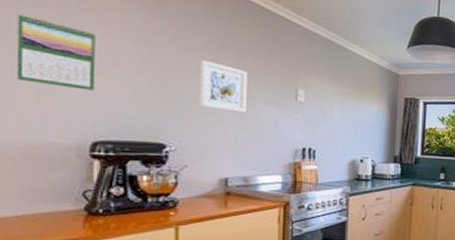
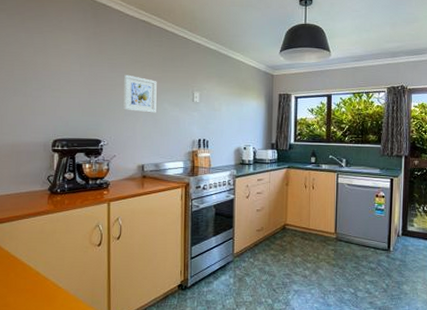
calendar: present [15,13,96,91] -> none [7,51,56,102]

